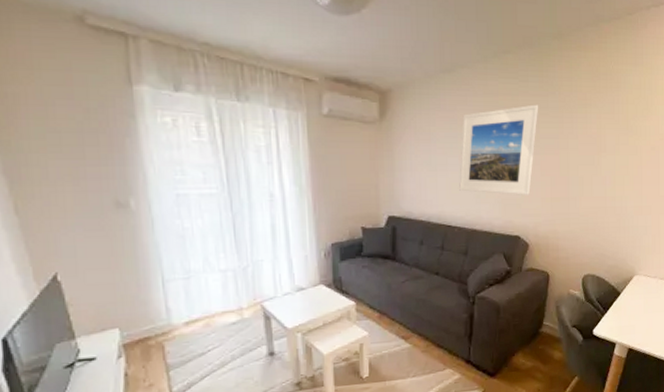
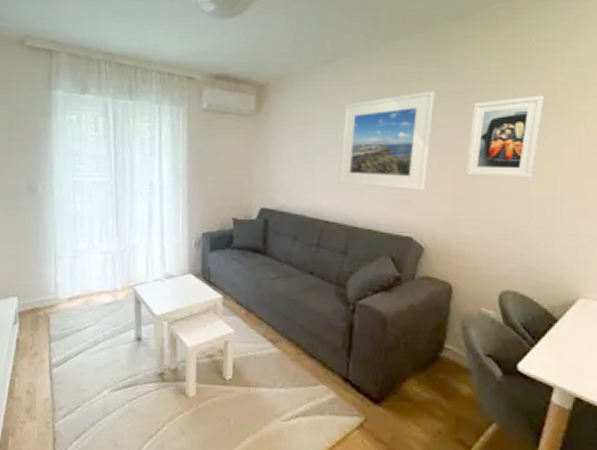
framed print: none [561,112,619,183] -> present [465,95,545,178]

